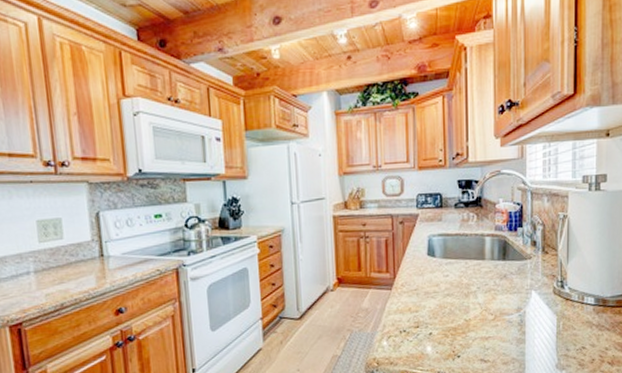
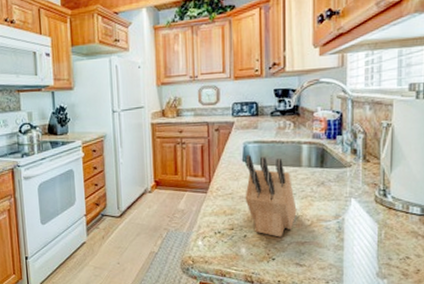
knife block: none [430,248,481,334] -> present [245,155,297,237]

